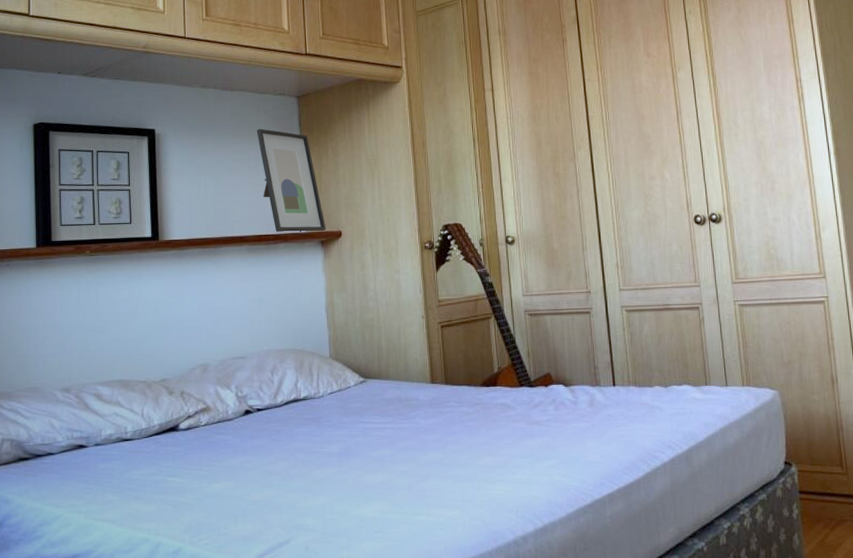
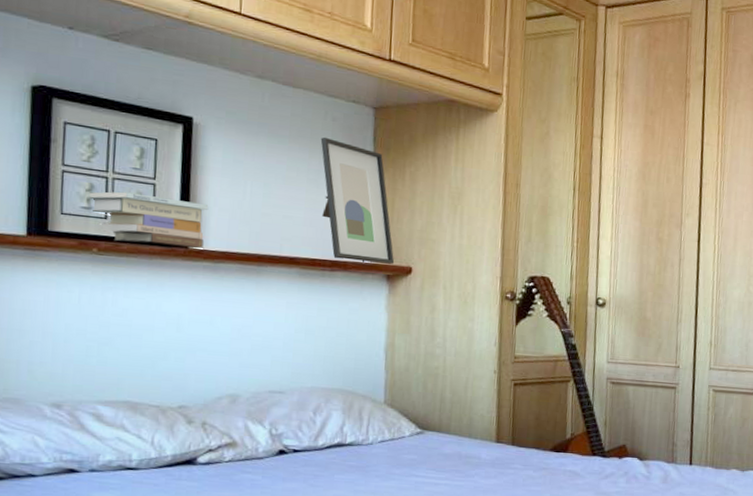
books: none [79,199,173,243] -> present [87,191,209,249]

